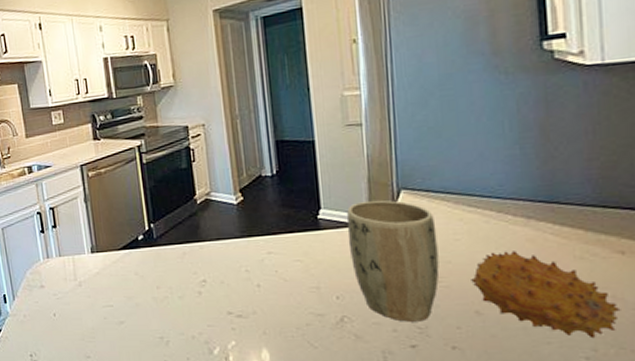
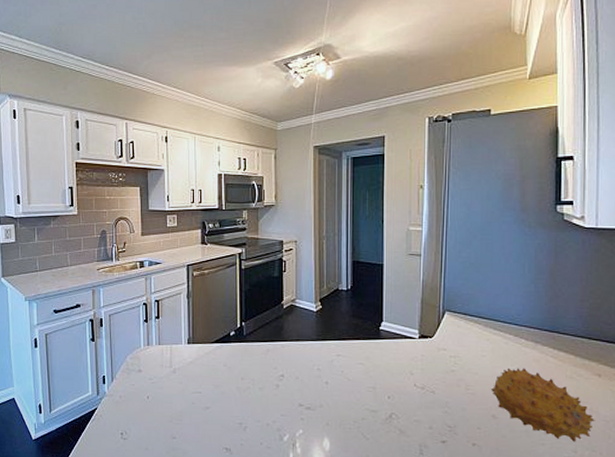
plant pot: present [346,200,440,322] -> none [401,318,469,421]

